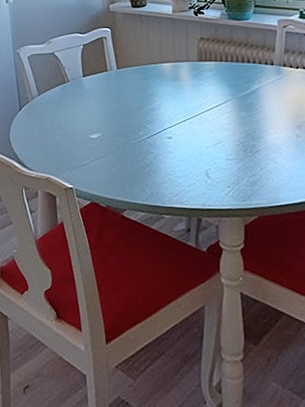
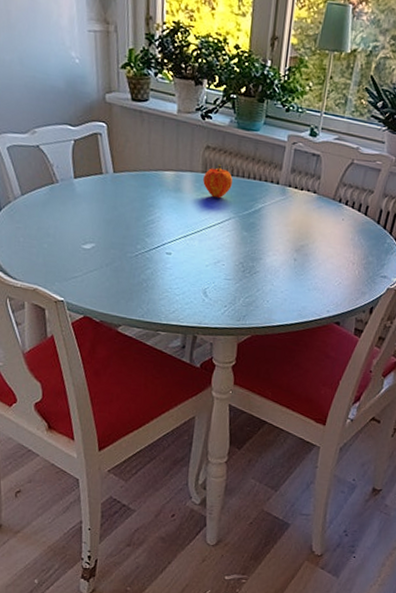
fruit: none [199,53,228,83] -> present [203,165,233,199]

